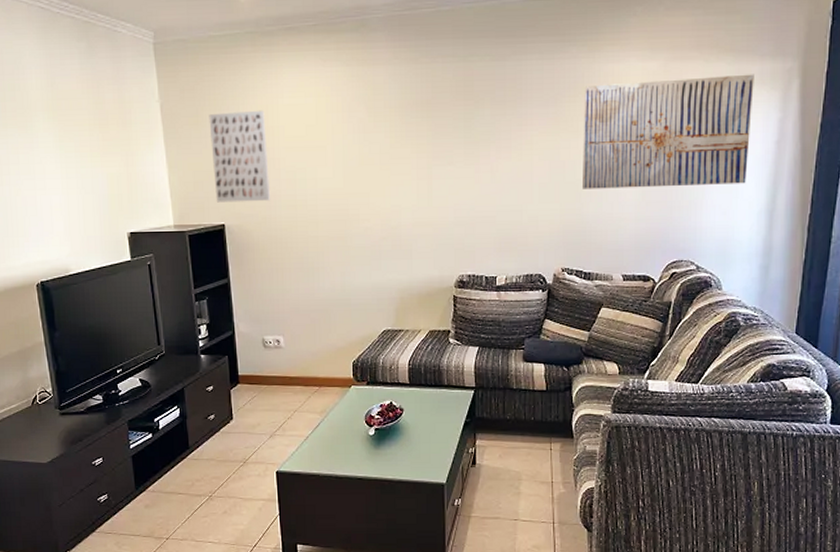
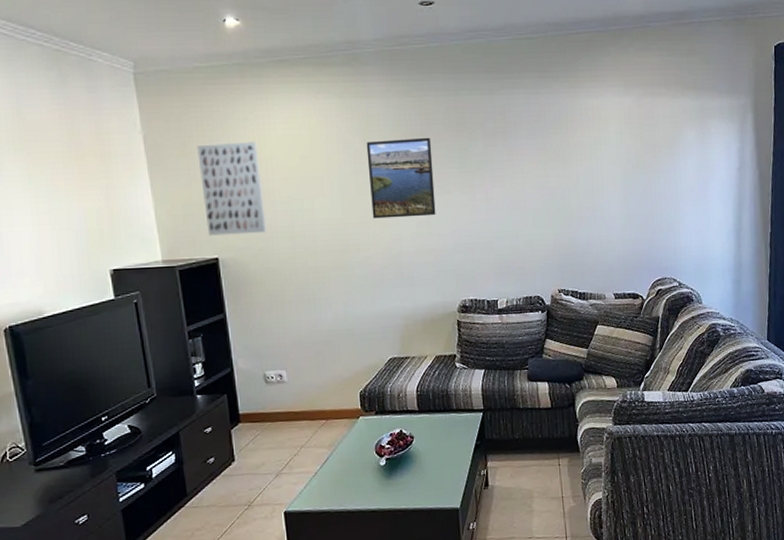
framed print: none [371,106,438,189] -> present [366,137,436,219]
wall art: present [583,74,754,189] -> none [568,109,716,215]

